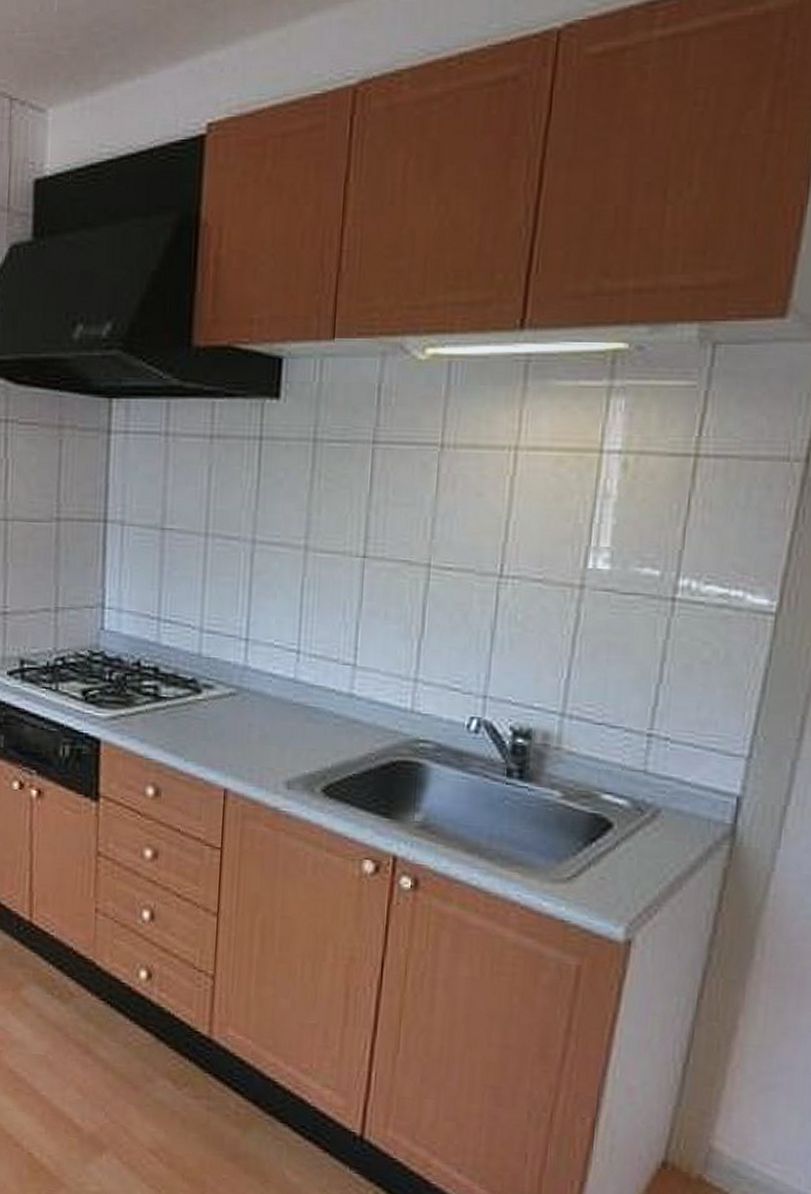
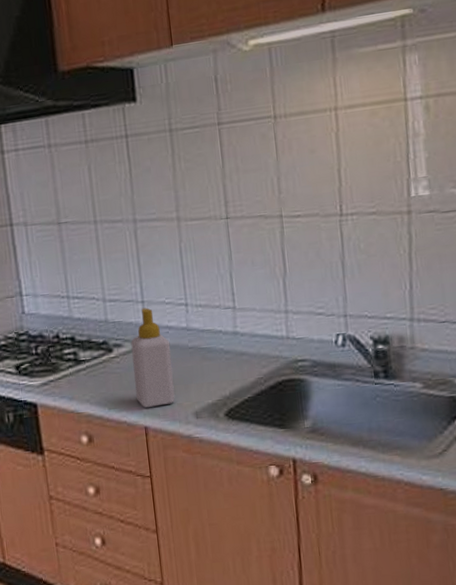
soap bottle: none [221,647,271,767] -> present [130,308,175,408]

